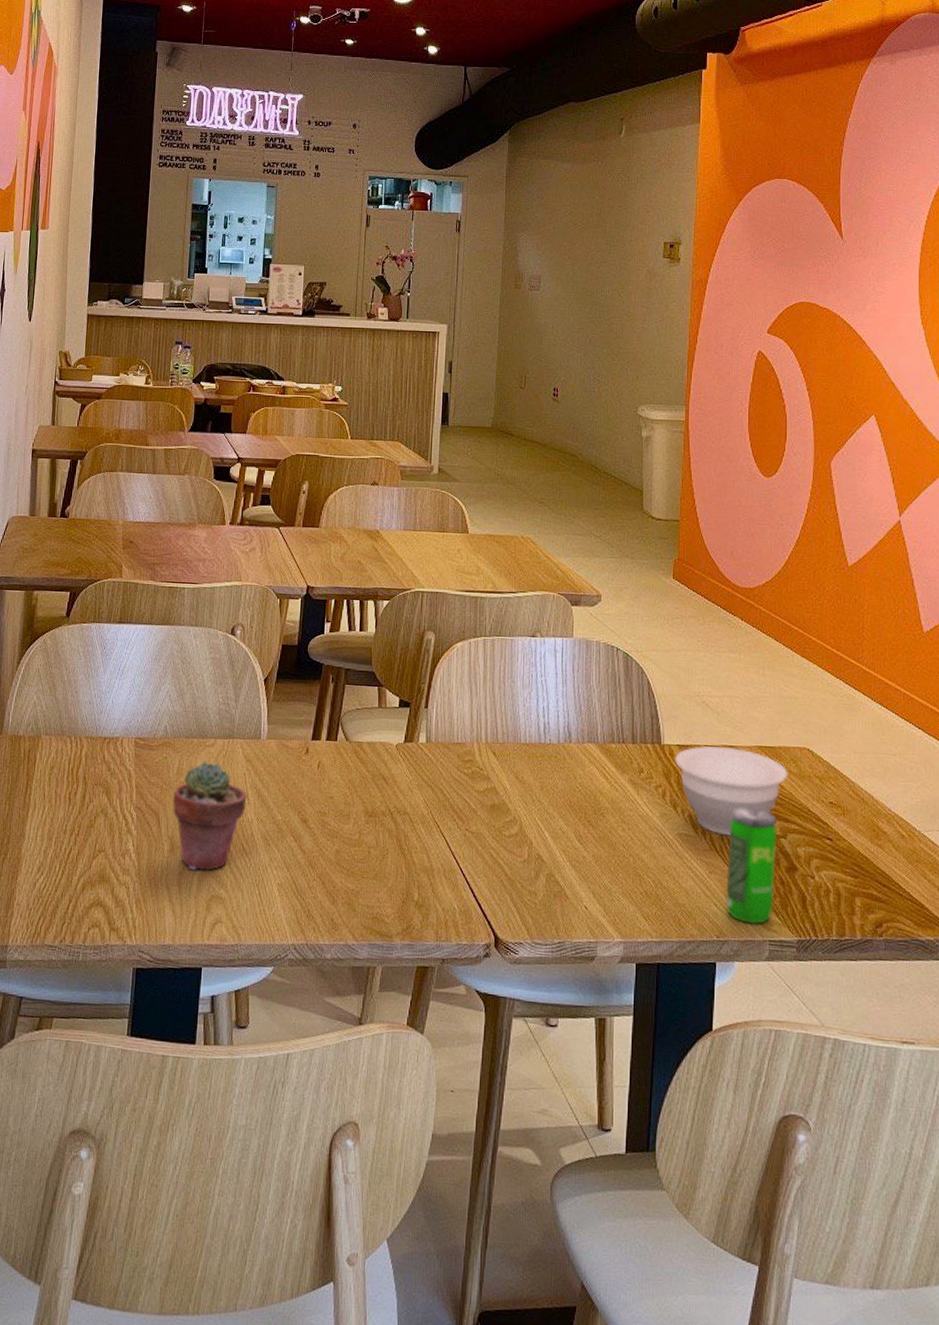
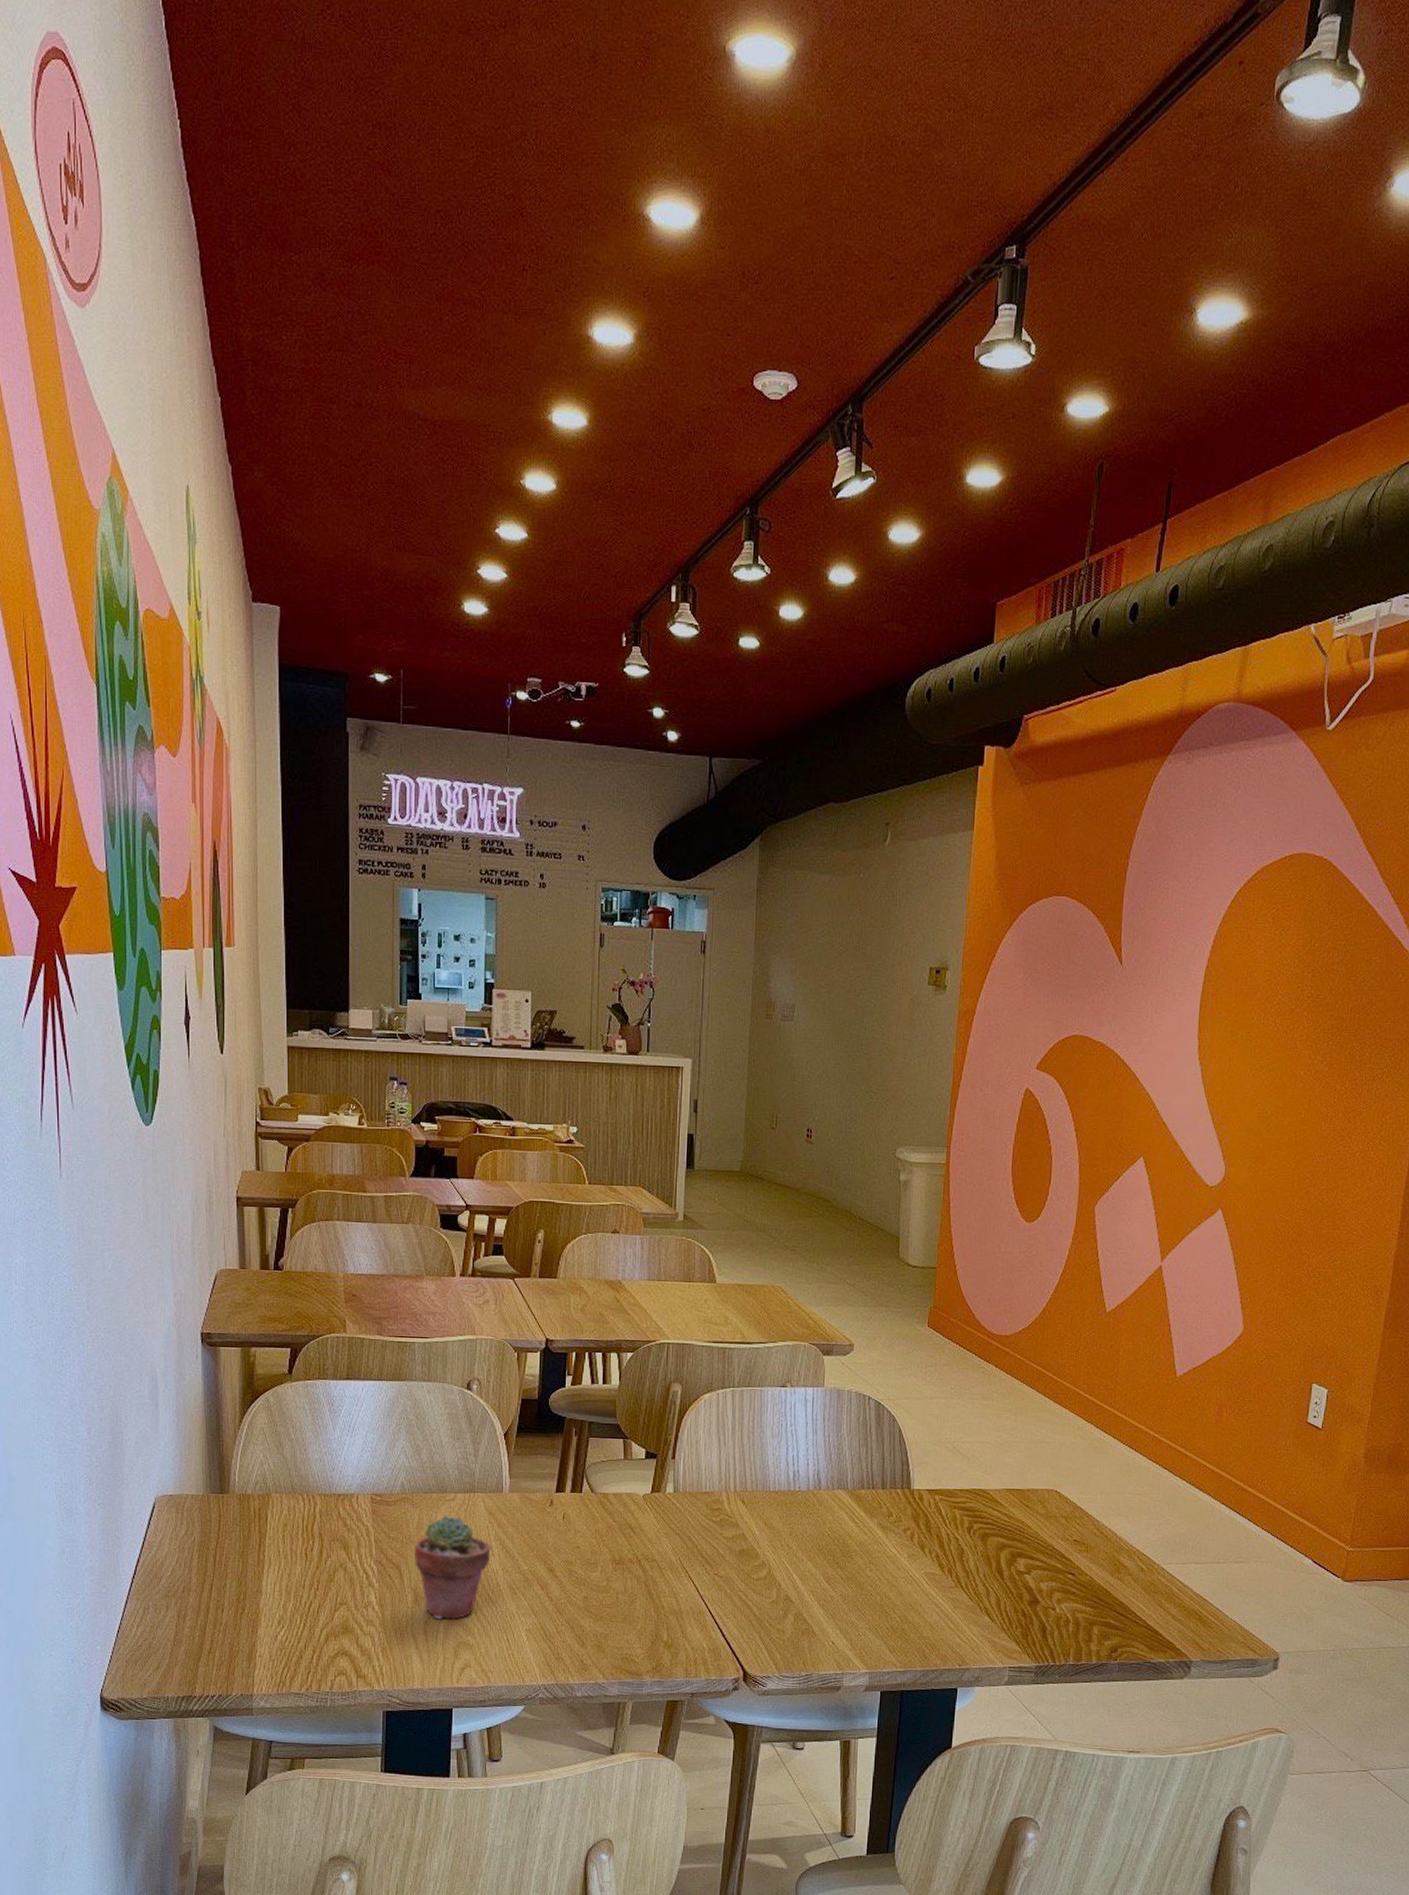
bowl: present [675,746,788,836] -> none [924,1490,1035,1574]
beverage can: present [726,808,777,925] -> none [969,1547,1022,1654]

